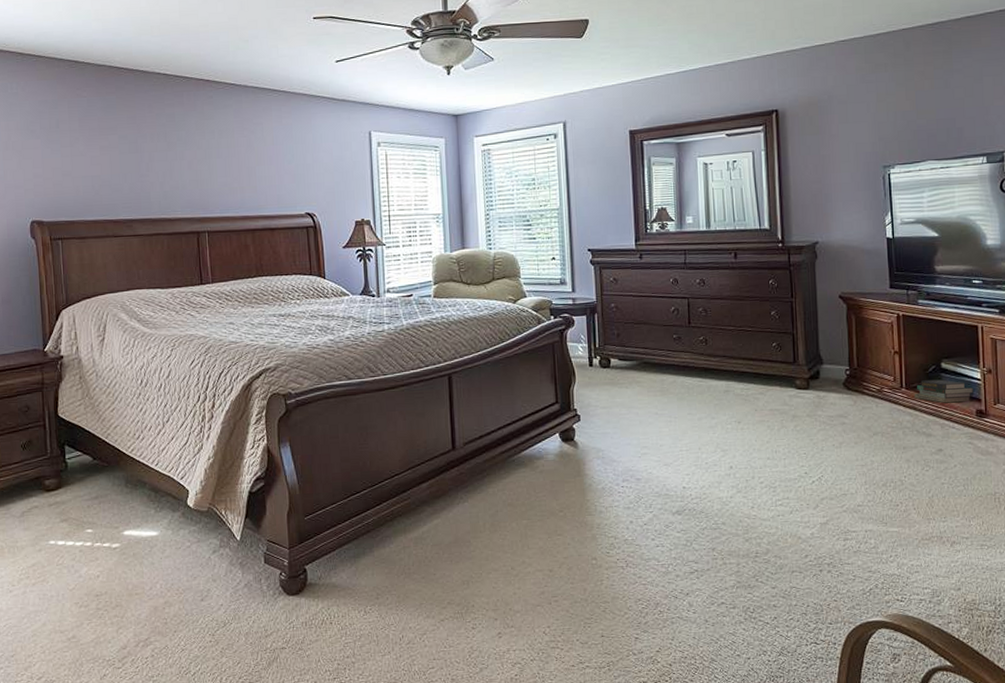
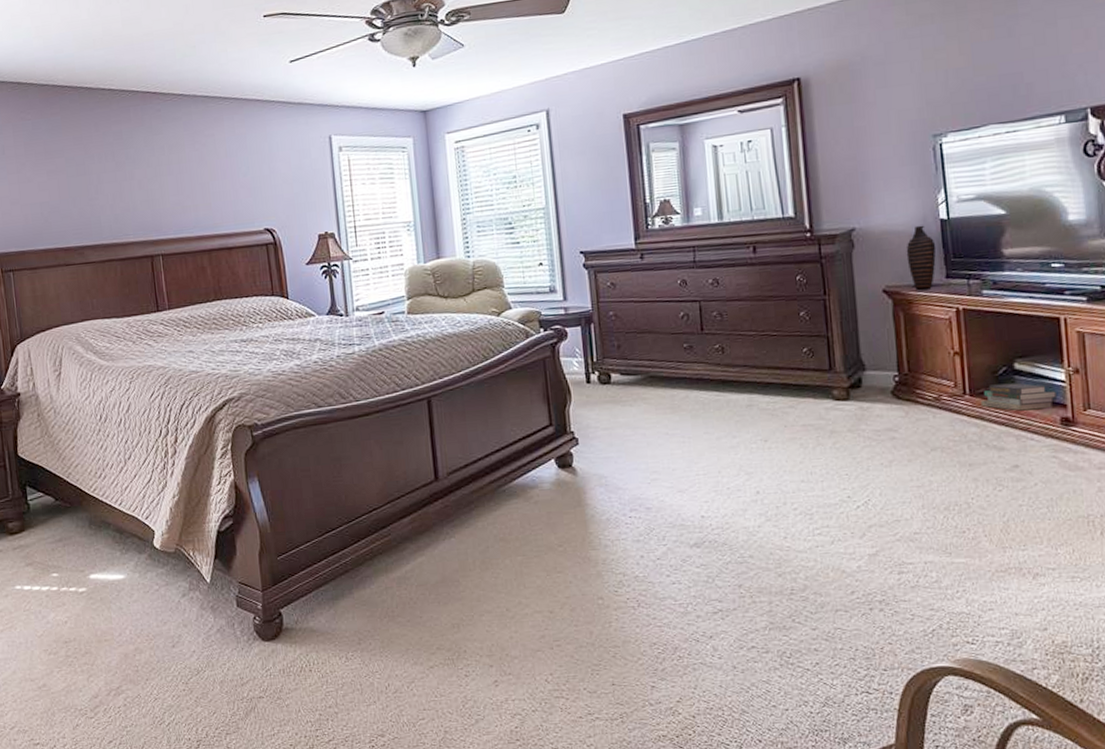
decorative vase: none [858,242,883,298] -> present [906,225,936,292]

